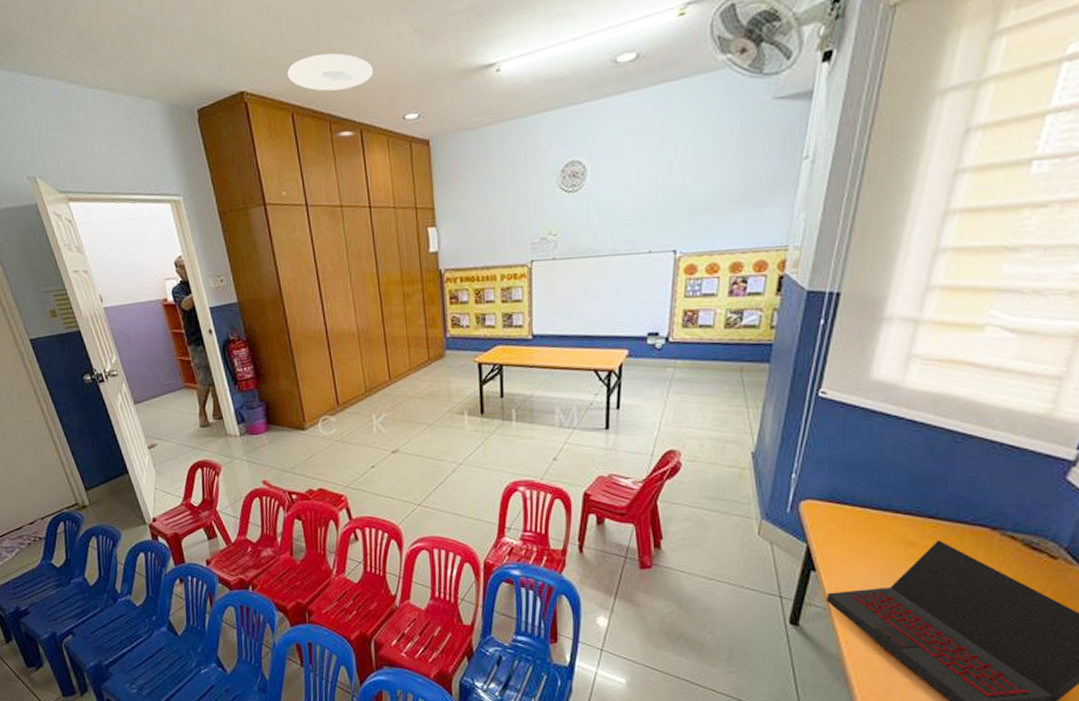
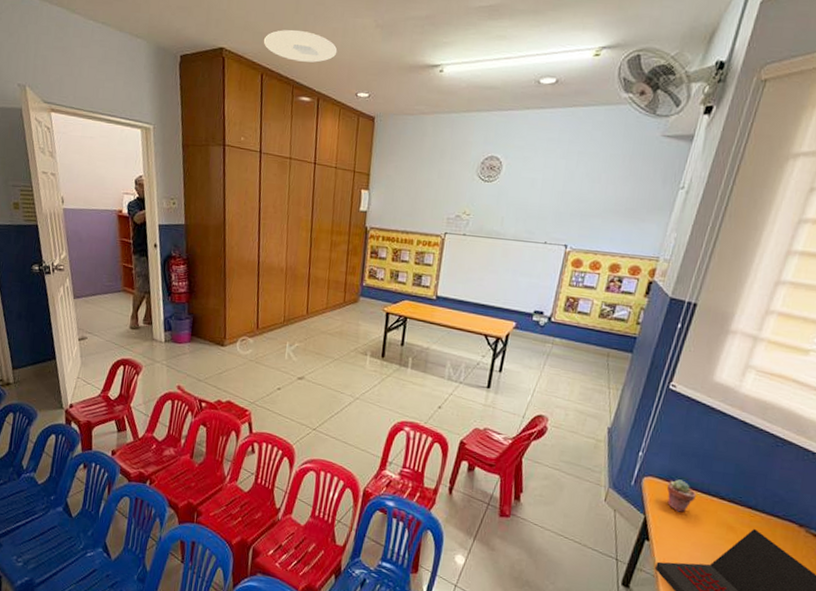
potted succulent: none [829,498,865,534] -> present [666,479,696,513]

